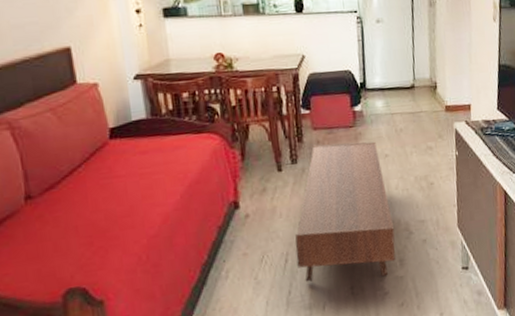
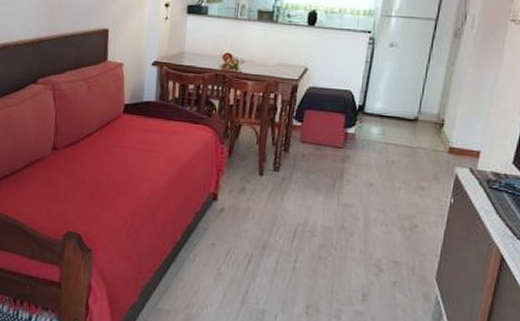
coffee table: present [295,141,396,282] -> none [259,157,364,307]

